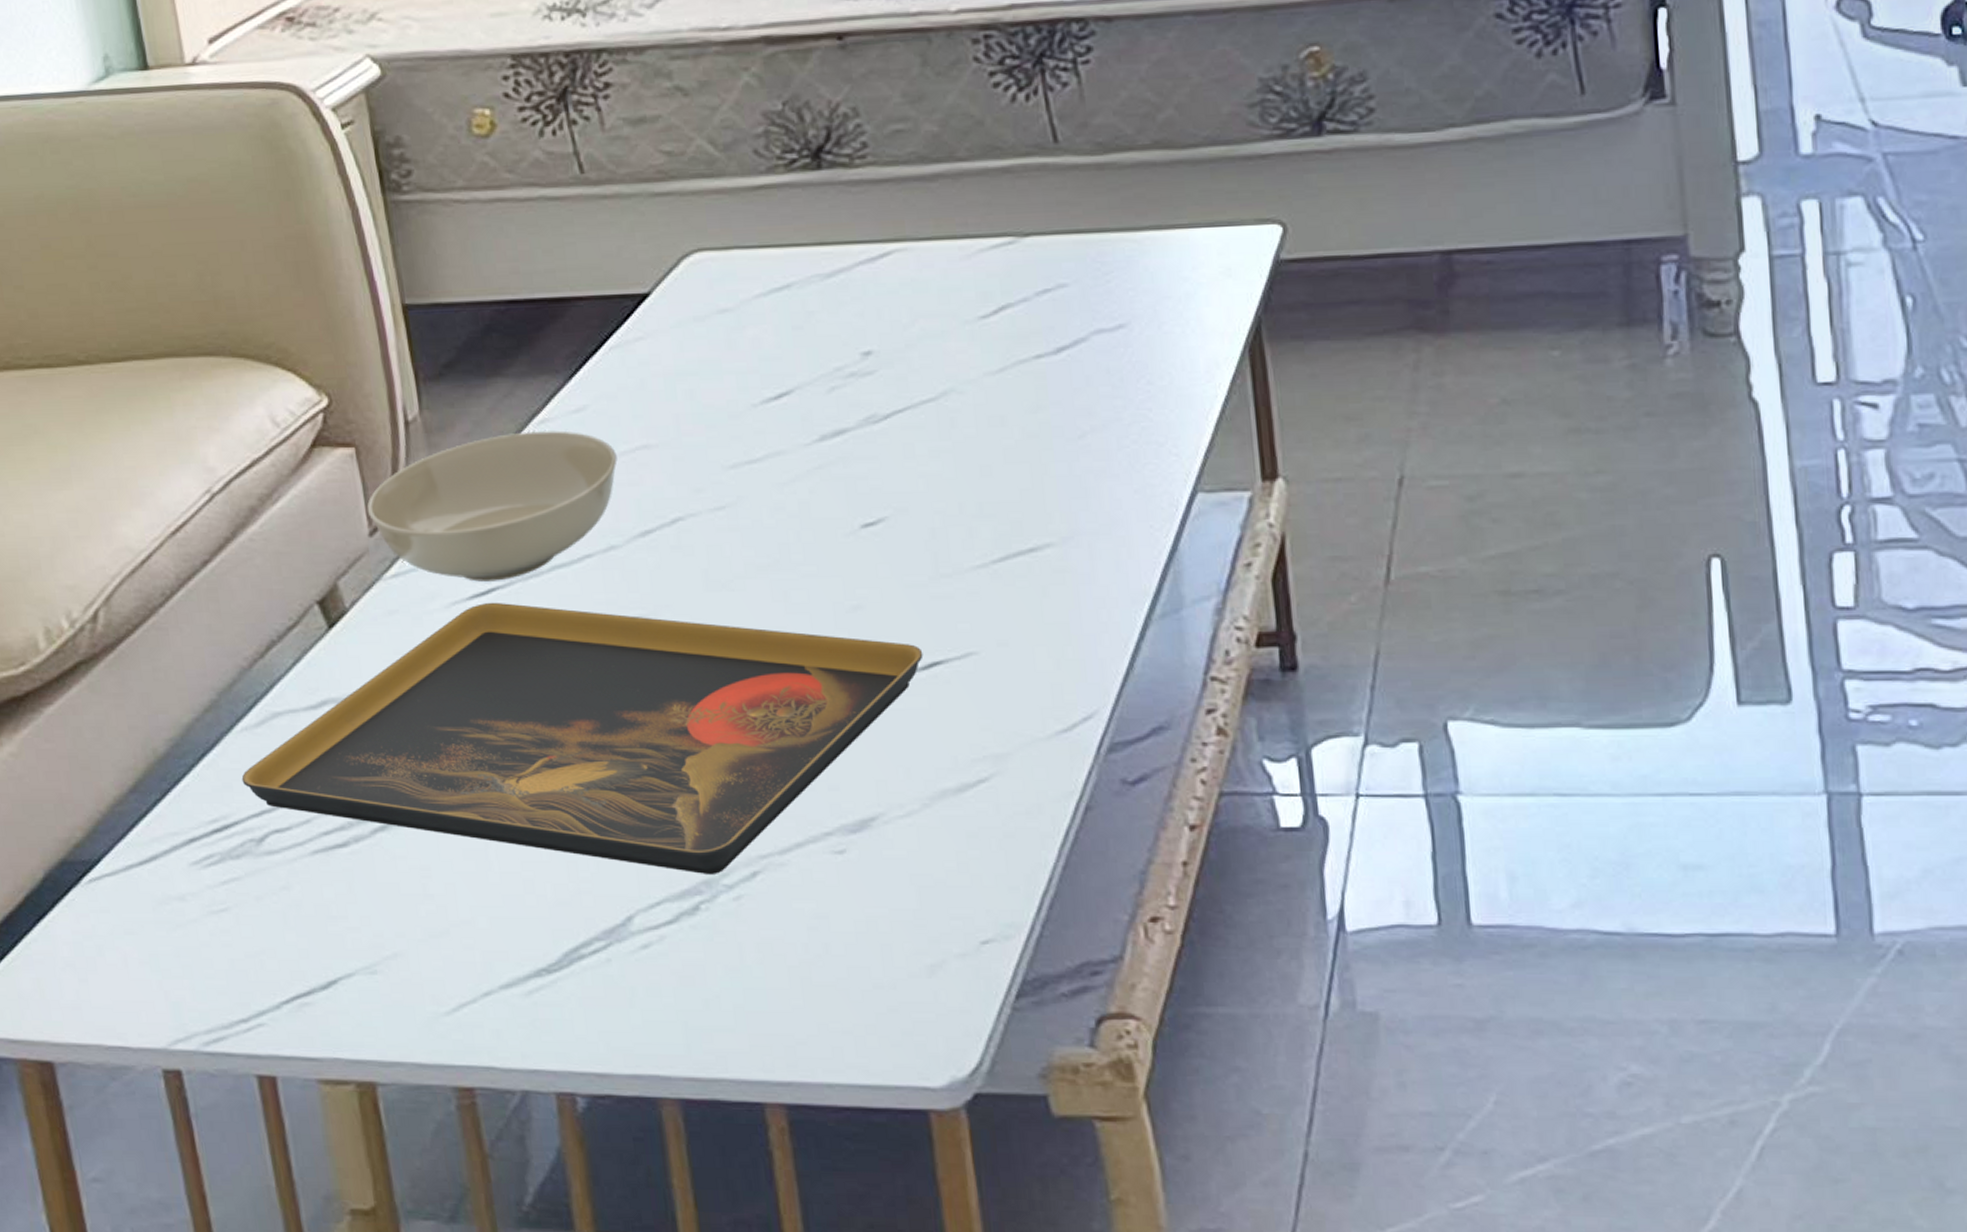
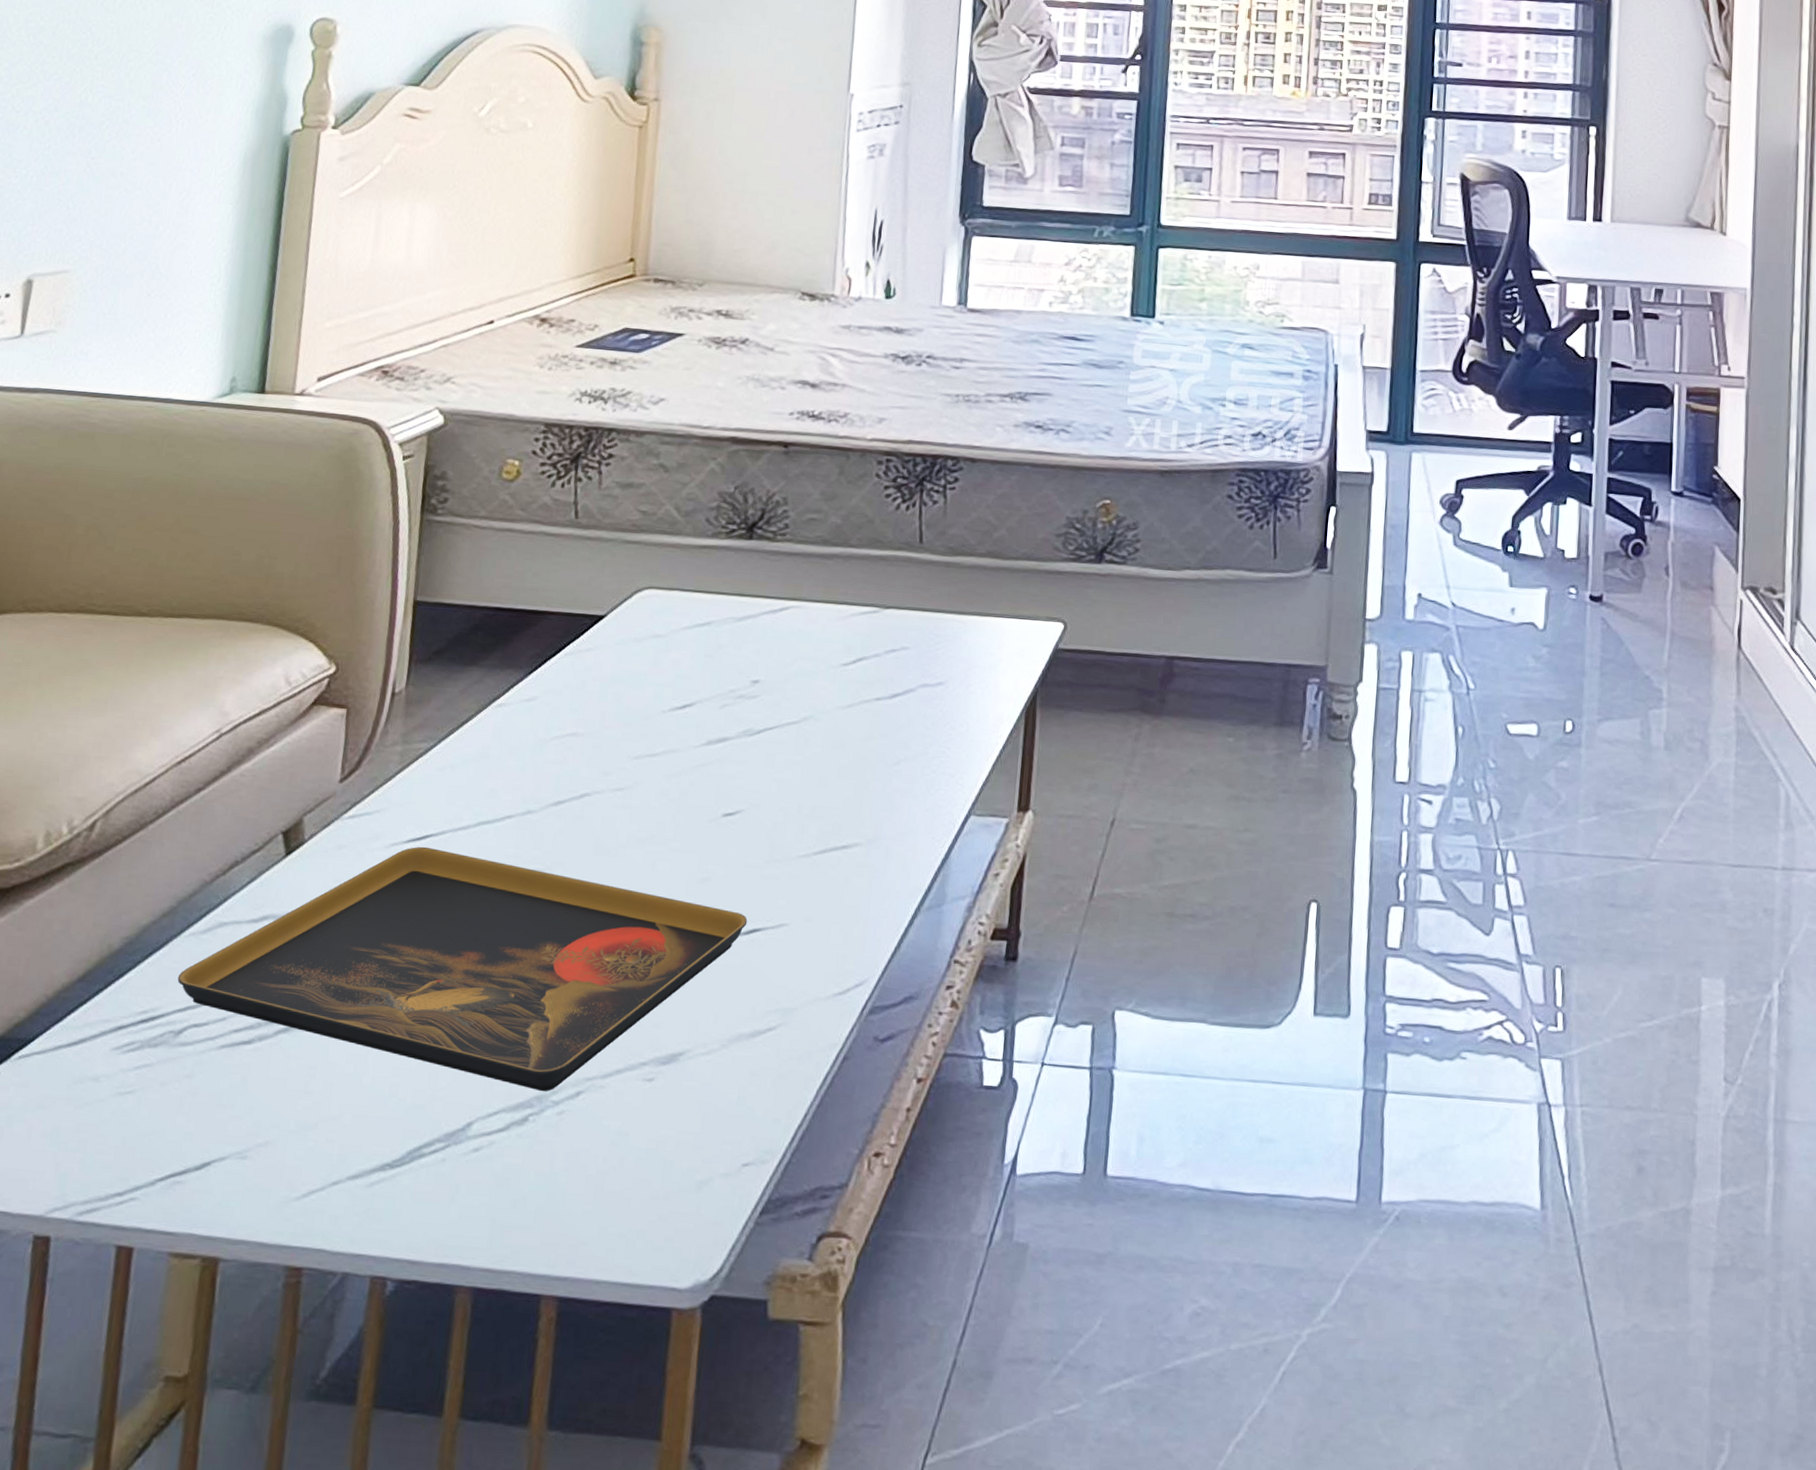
bowl: present [366,430,617,582] -> none [343,712,551,830]

